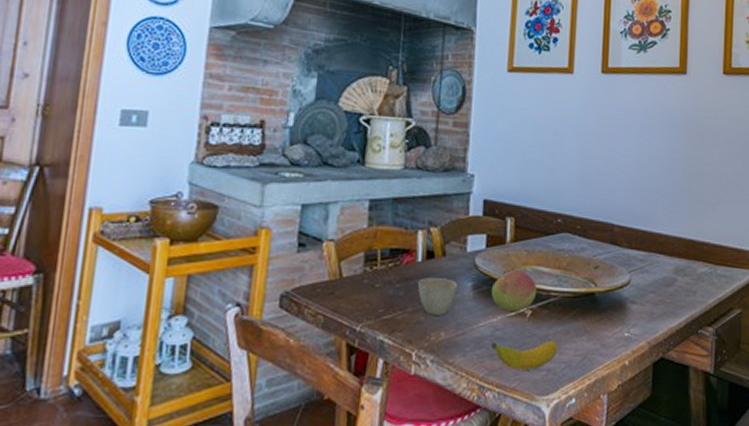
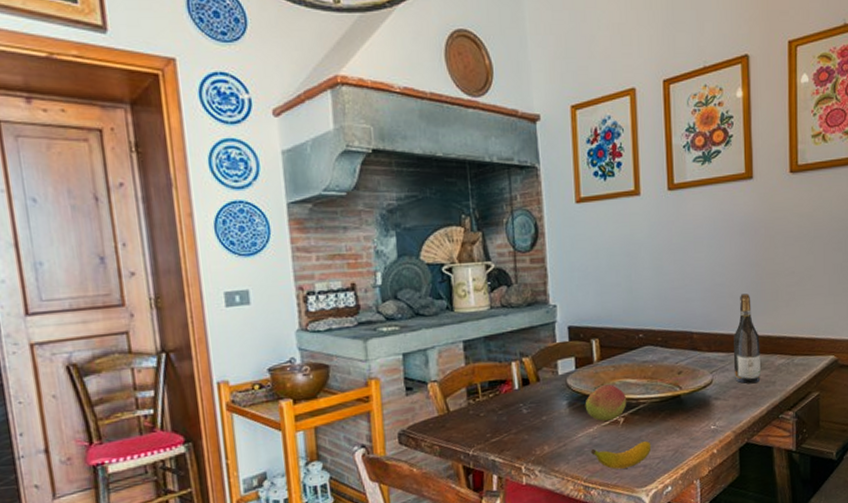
cup: present [417,278,458,315] -> none [517,400,555,433]
wine bottle: none [653,191,683,291] -> present [733,293,762,384]

